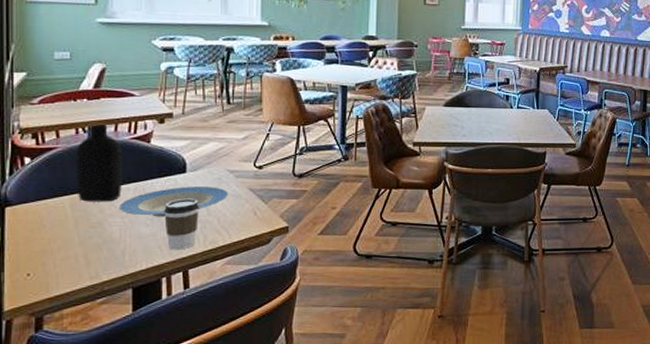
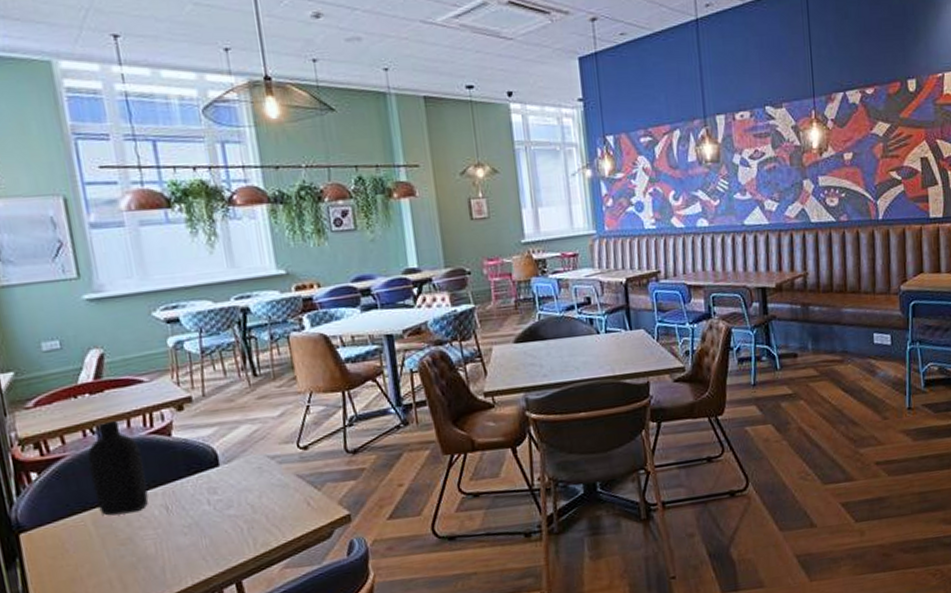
plate: present [119,187,229,217] -> none [148,478,274,524]
coffee cup: present [164,198,200,250] -> none [201,495,245,560]

